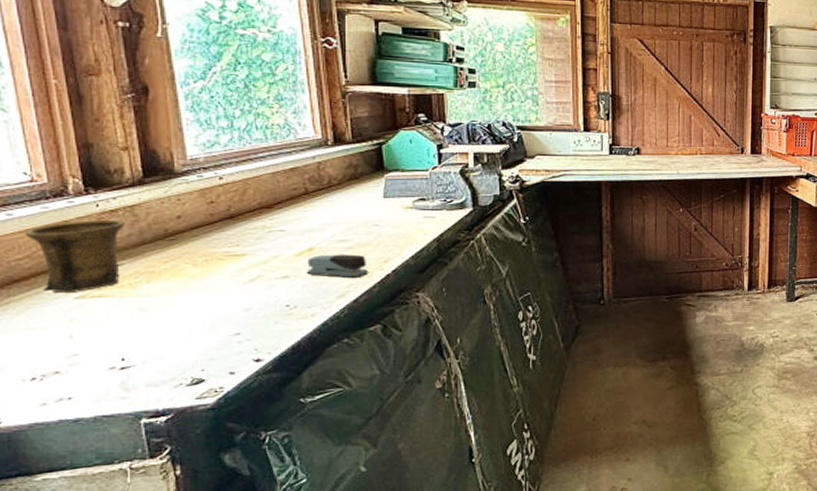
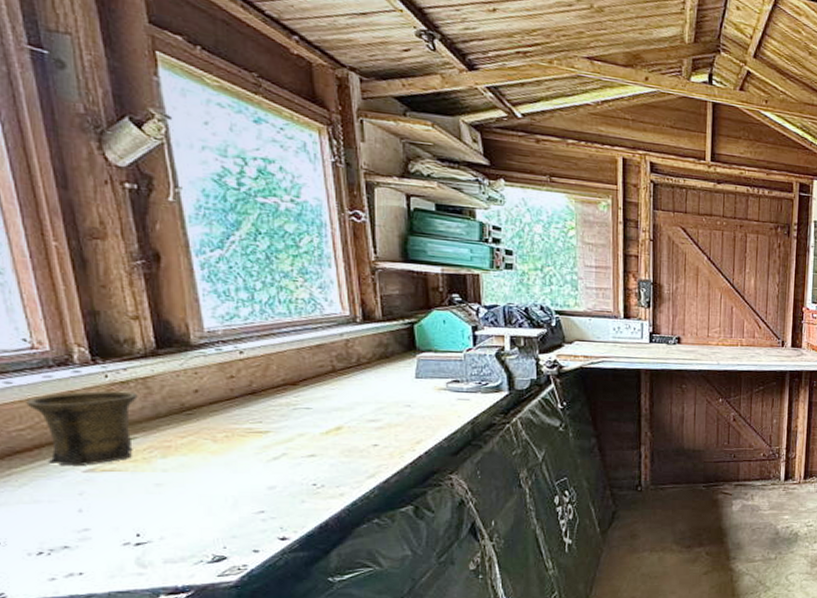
stapler: present [306,254,369,279] -> none [334,434,400,459]

